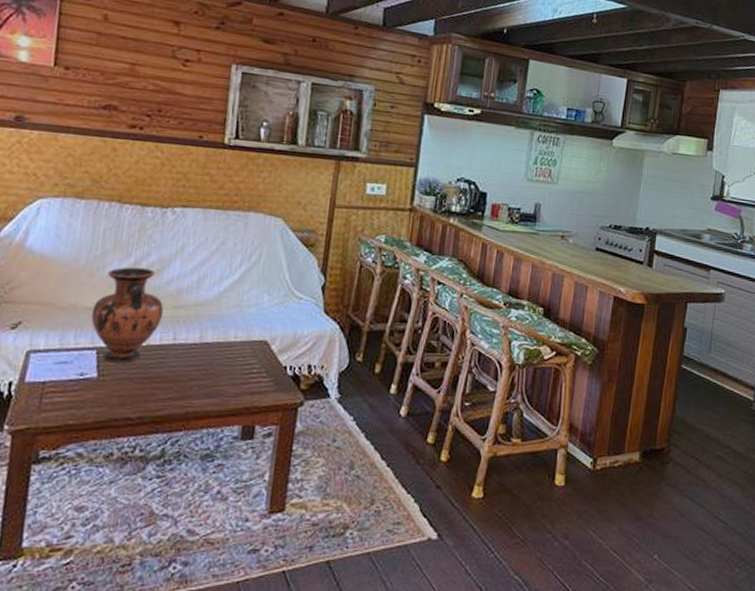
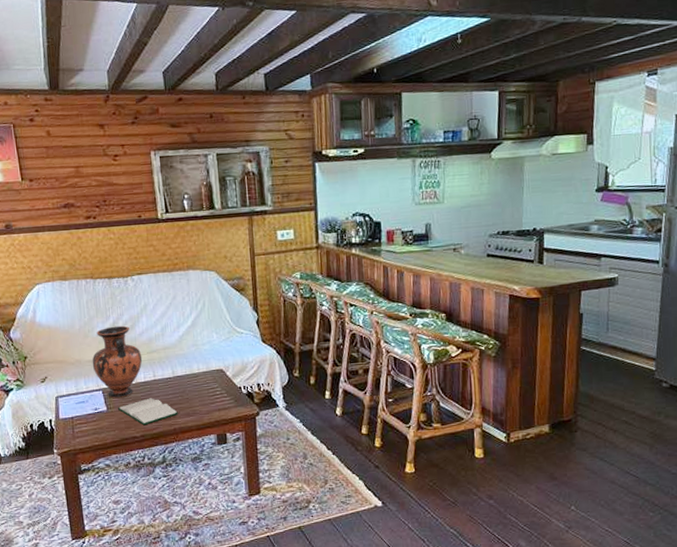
hardback book: none [112,367,196,404] -> present [117,398,178,426]

